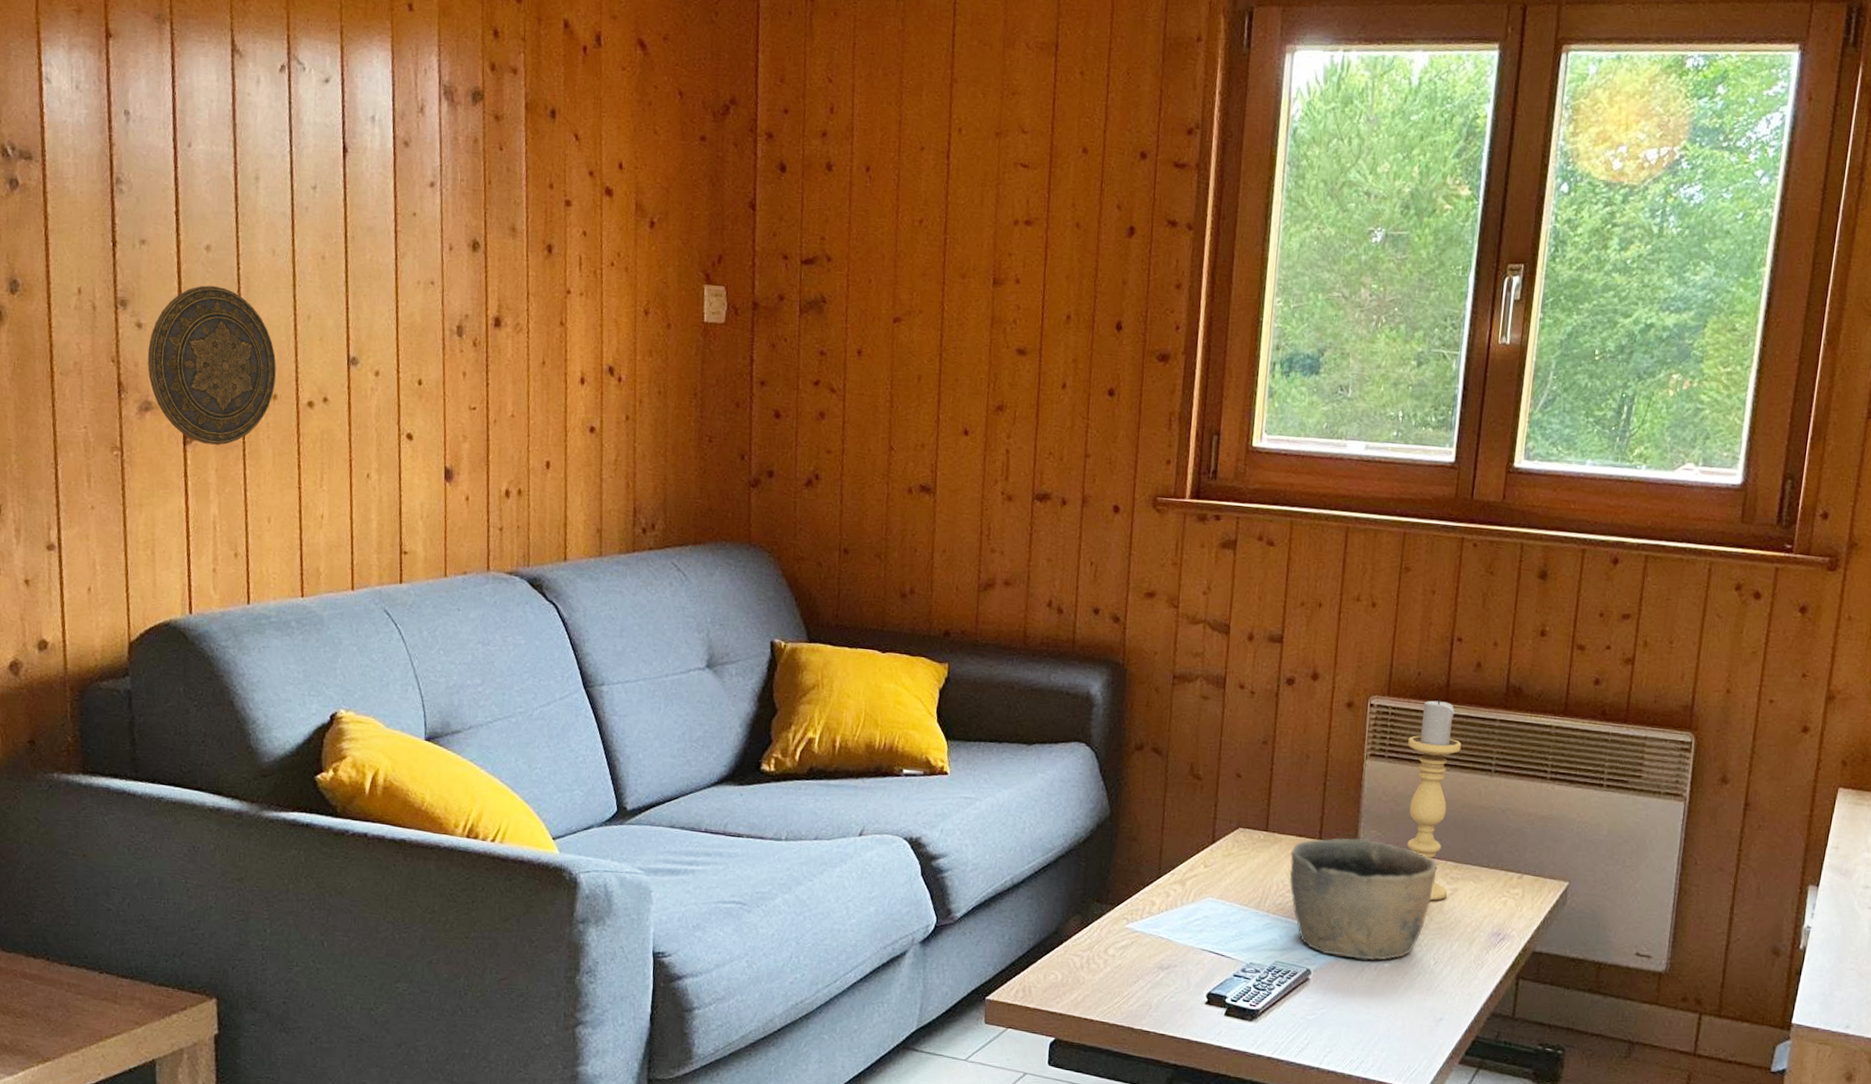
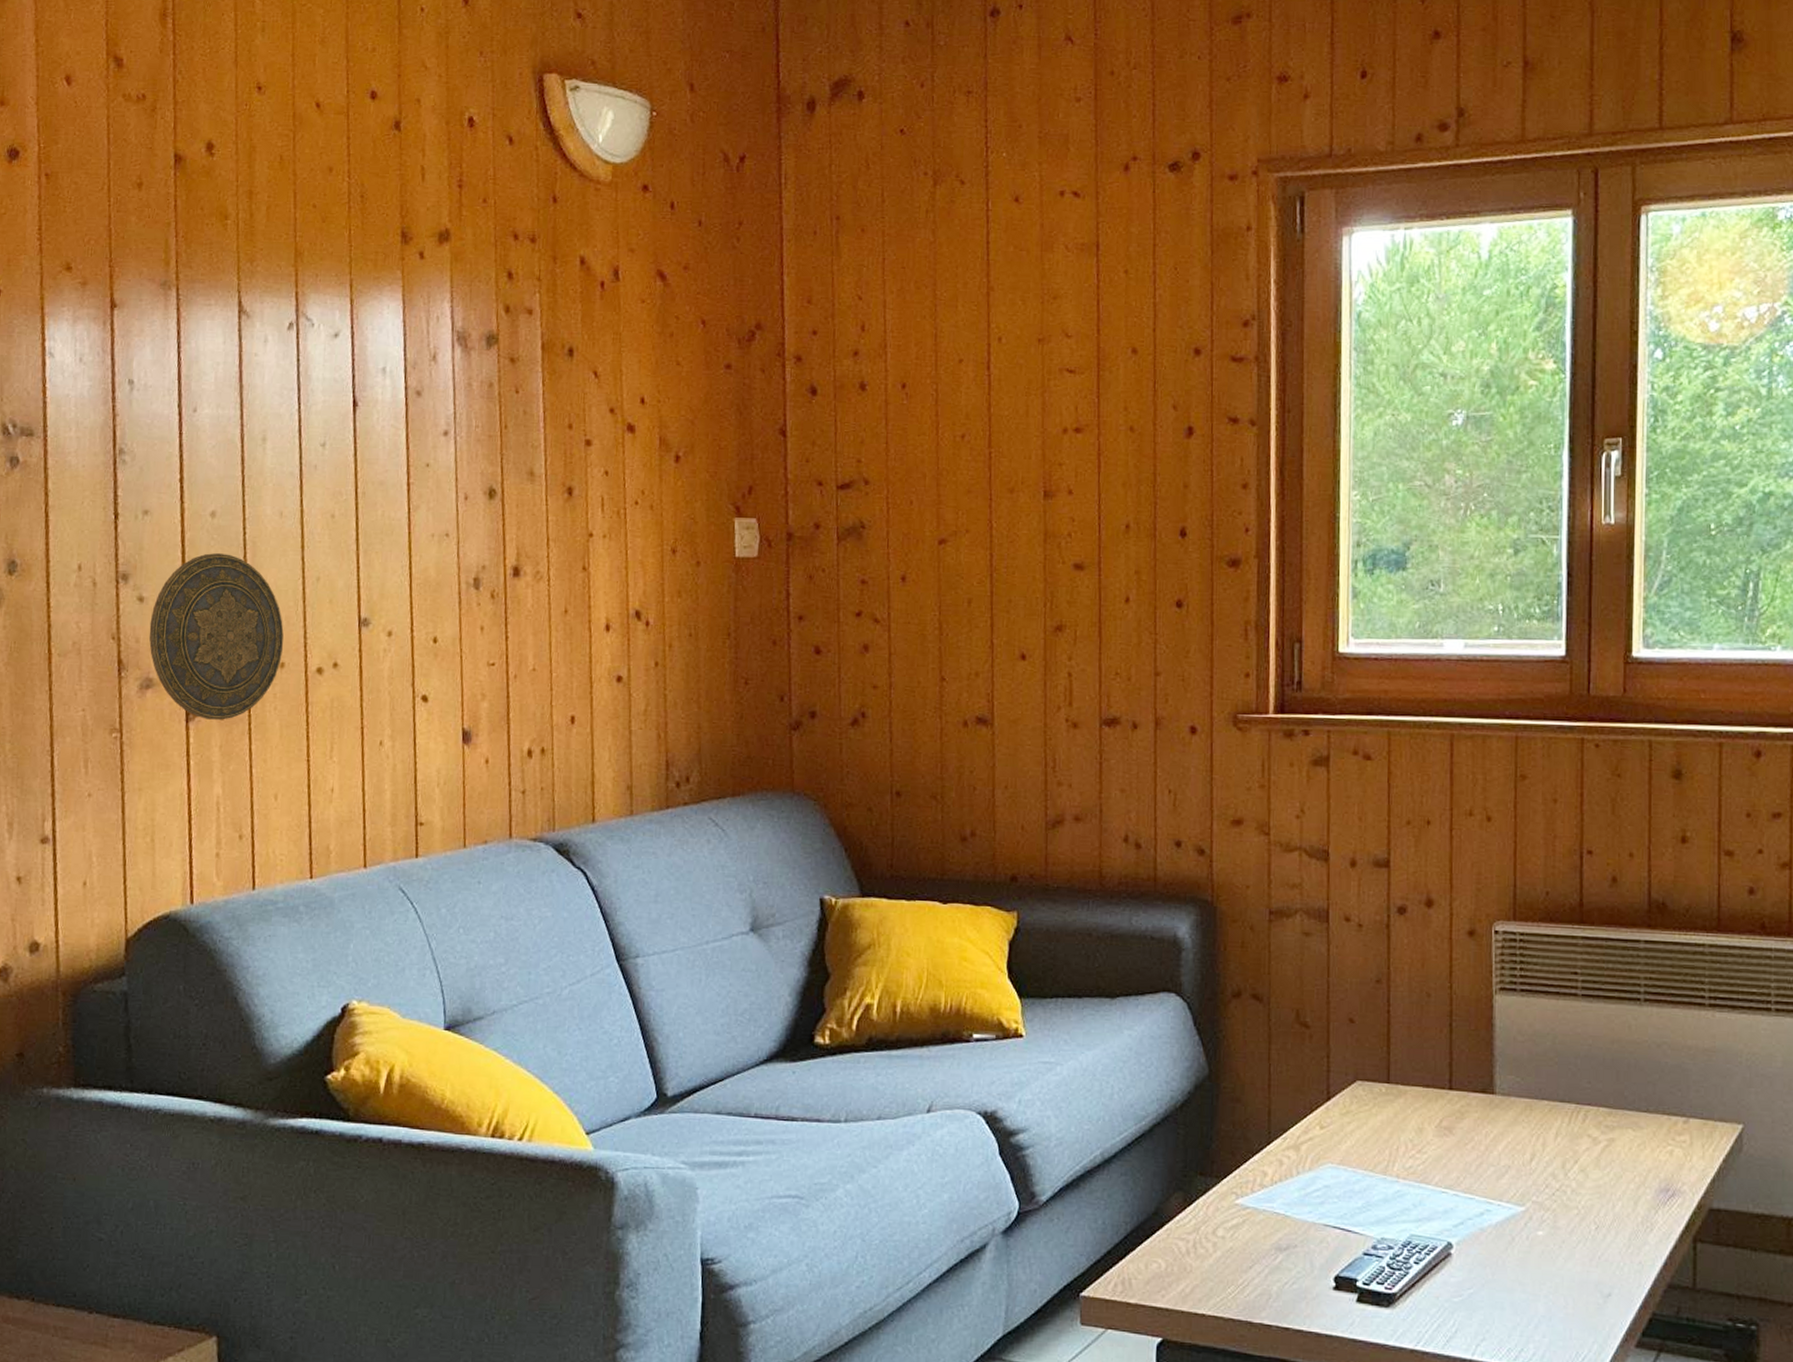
bowl: present [1289,838,1438,961] -> none [1418,1086,1589,1228]
candle holder: present [1407,698,1462,901] -> none [1541,920,1604,1155]

